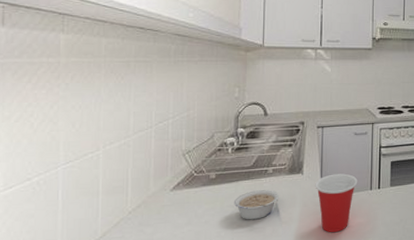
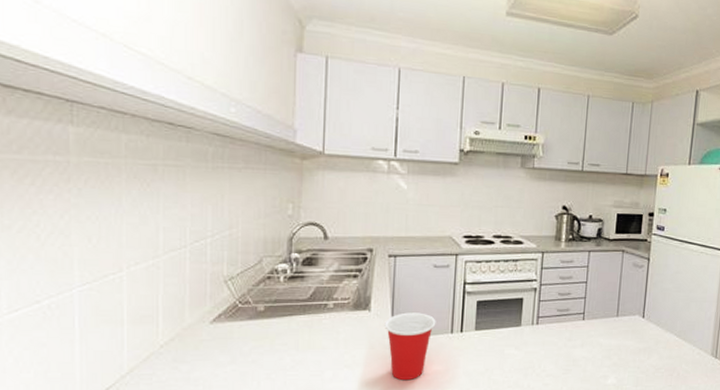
legume: present [233,190,279,220] -> none [286,327,341,362]

